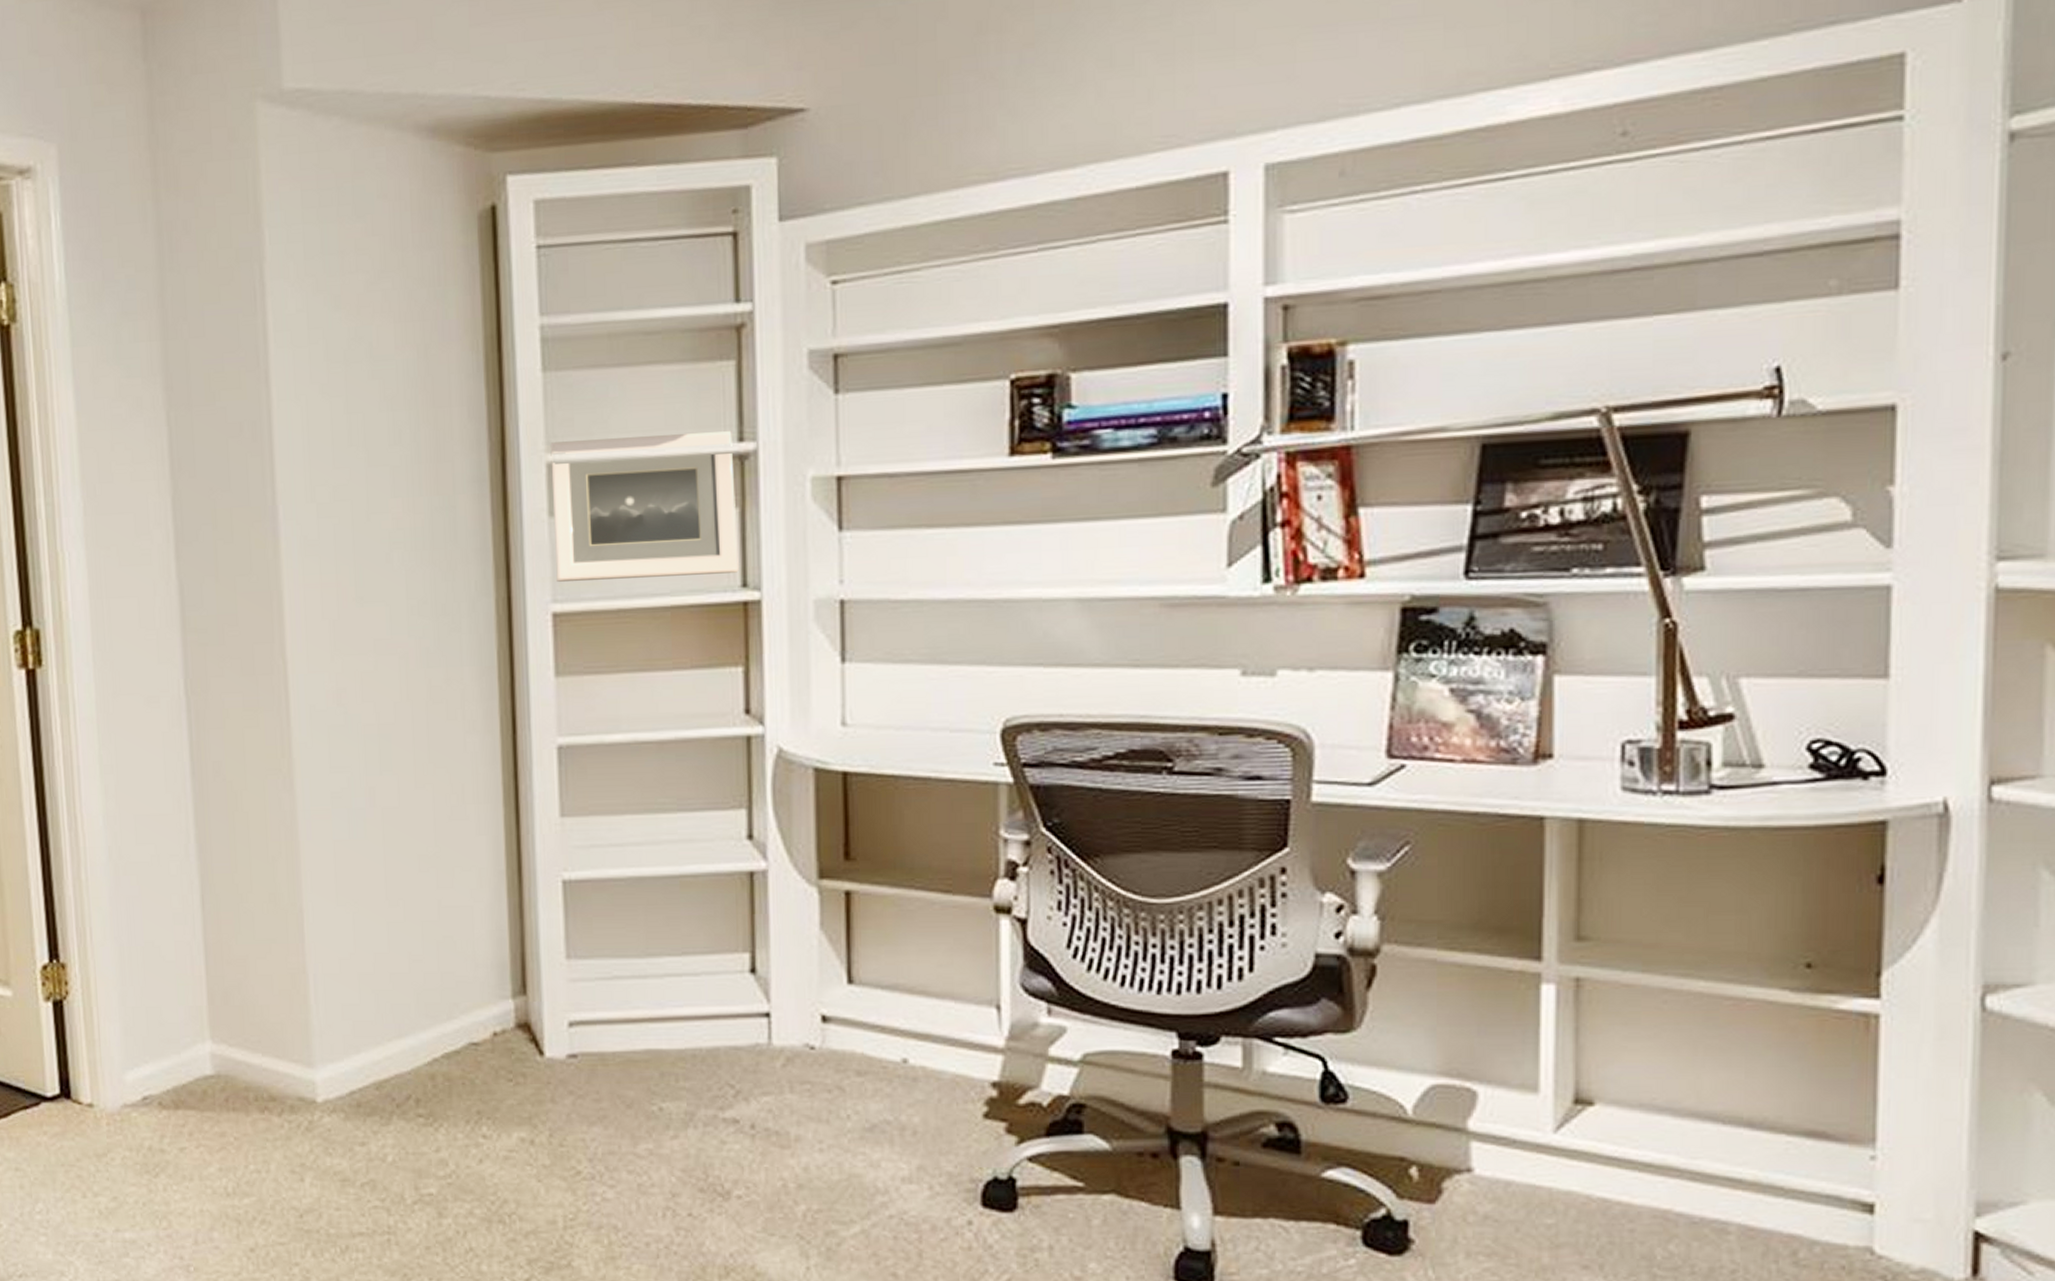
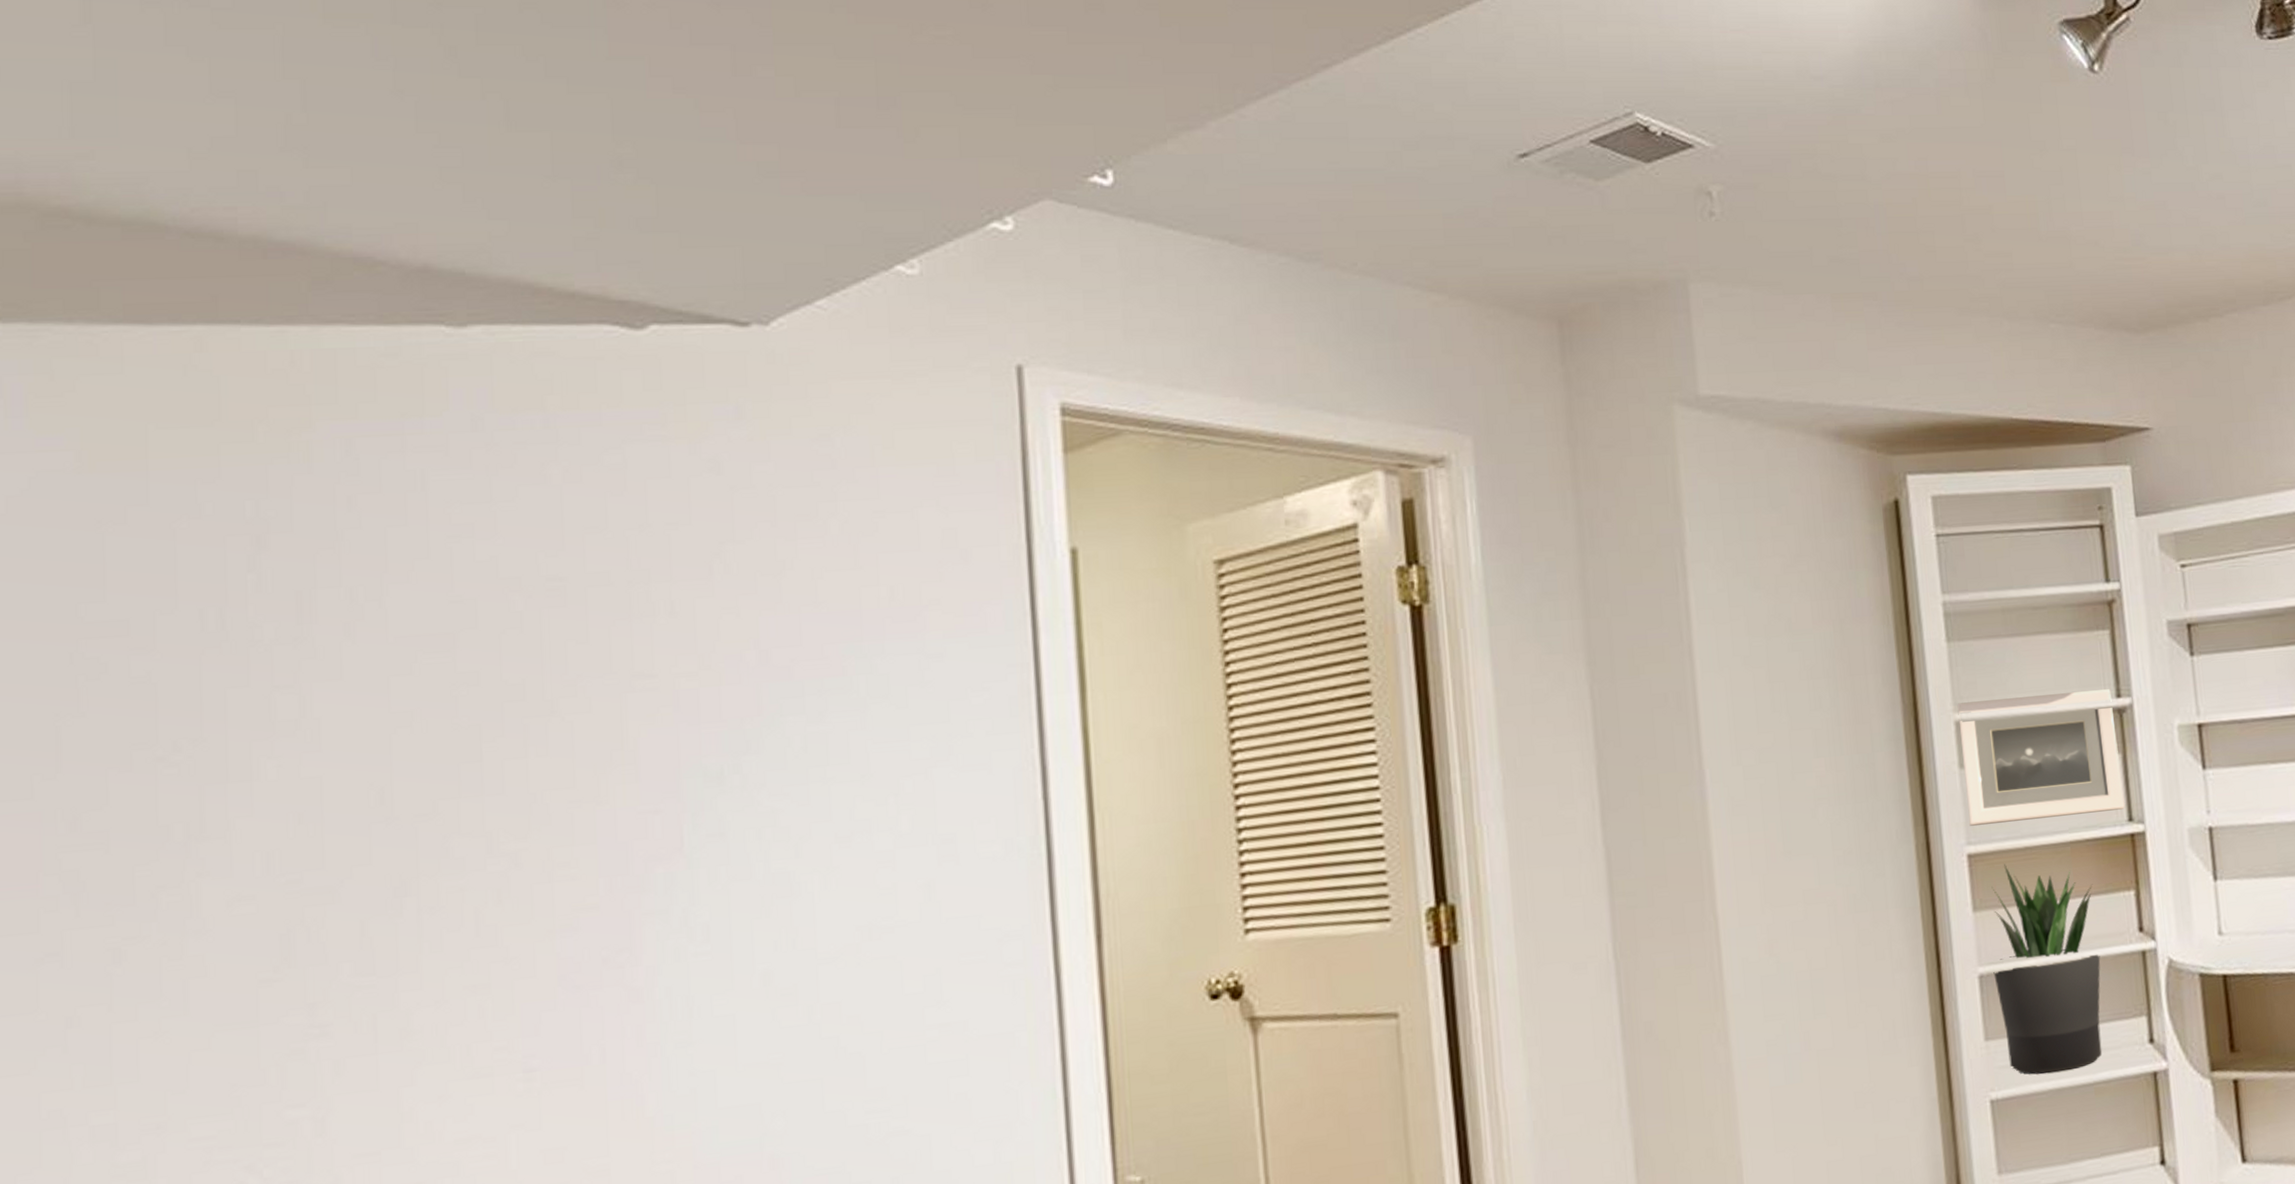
planter: none [574,626,697,859] -> present [1991,864,2103,1074]

